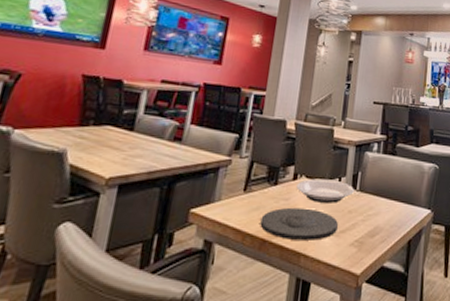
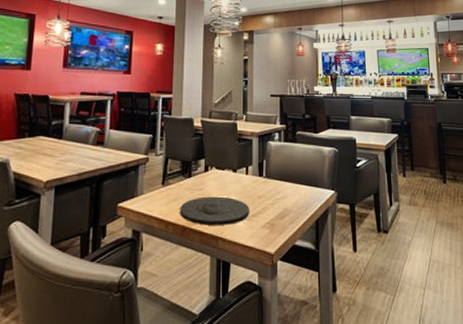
plate: present [296,178,354,203] -> none [208,169,261,191]

